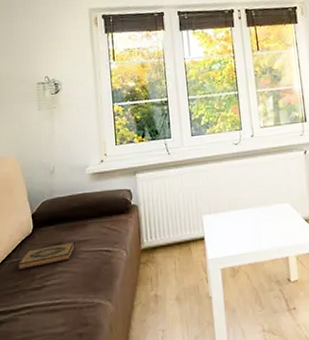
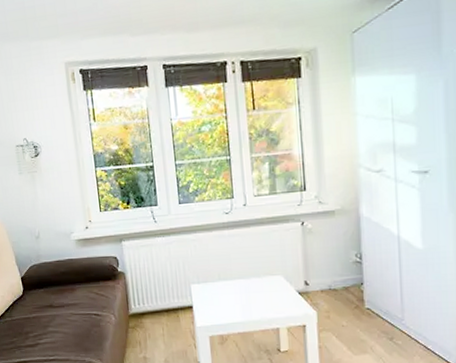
hardback book: present [18,241,75,270] -> none [11,305,65,328]

